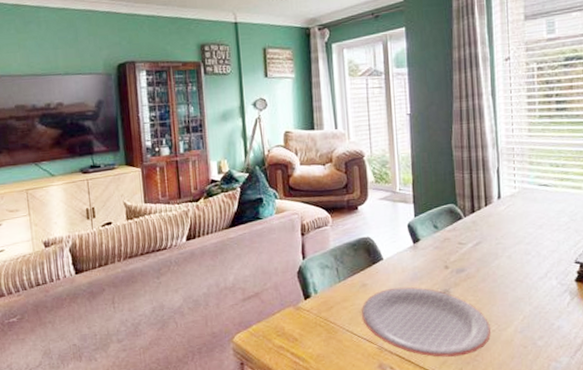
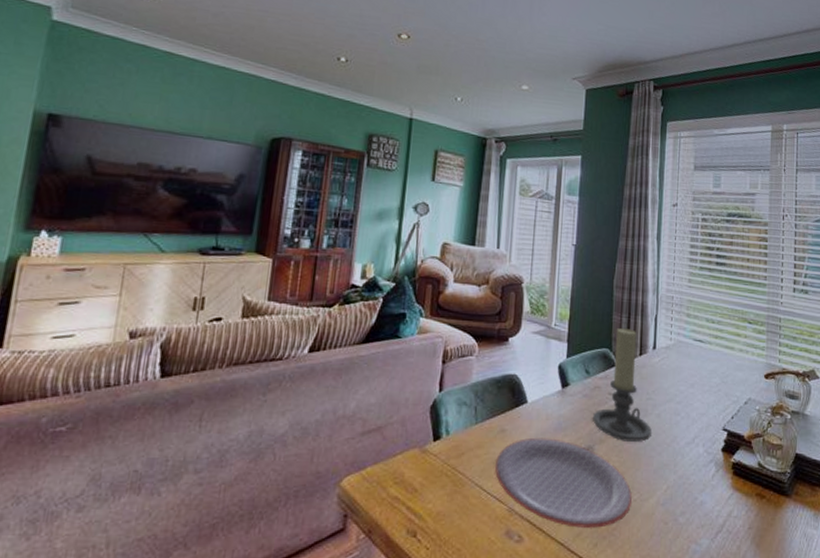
candle holder: none [446,183,504,283] -> present [593,327,652,442]

